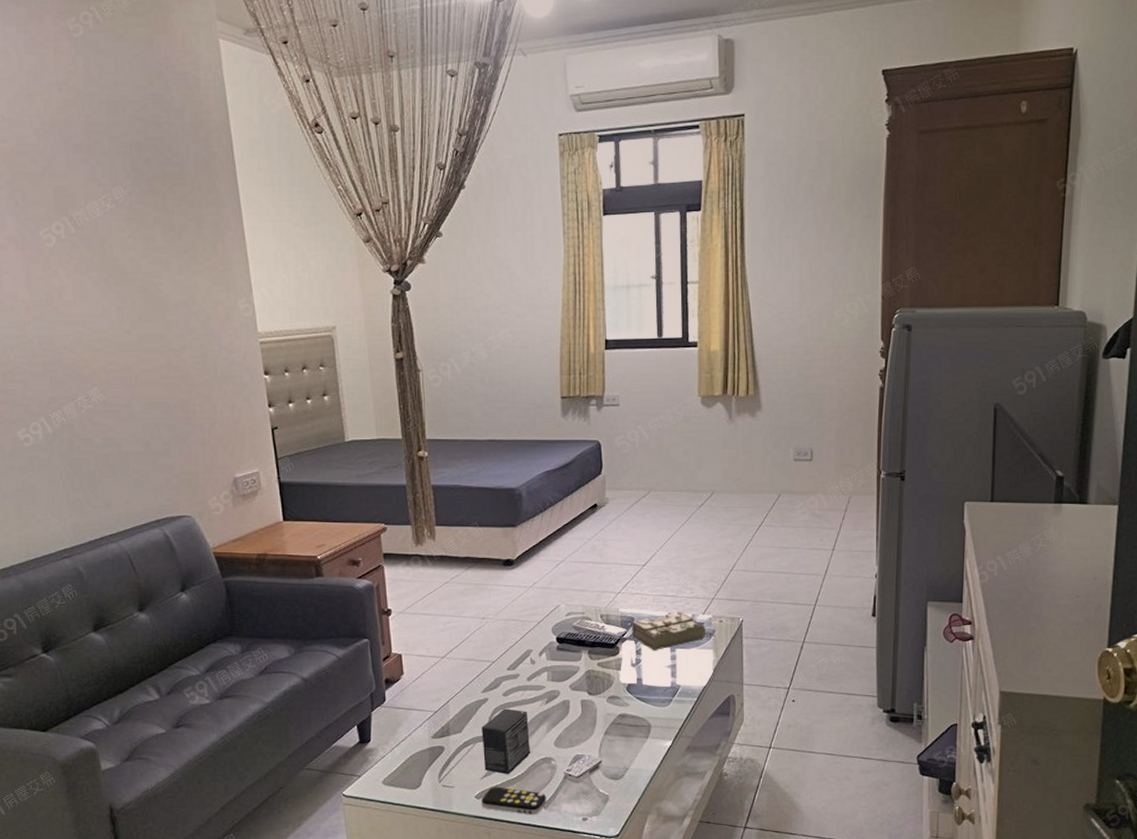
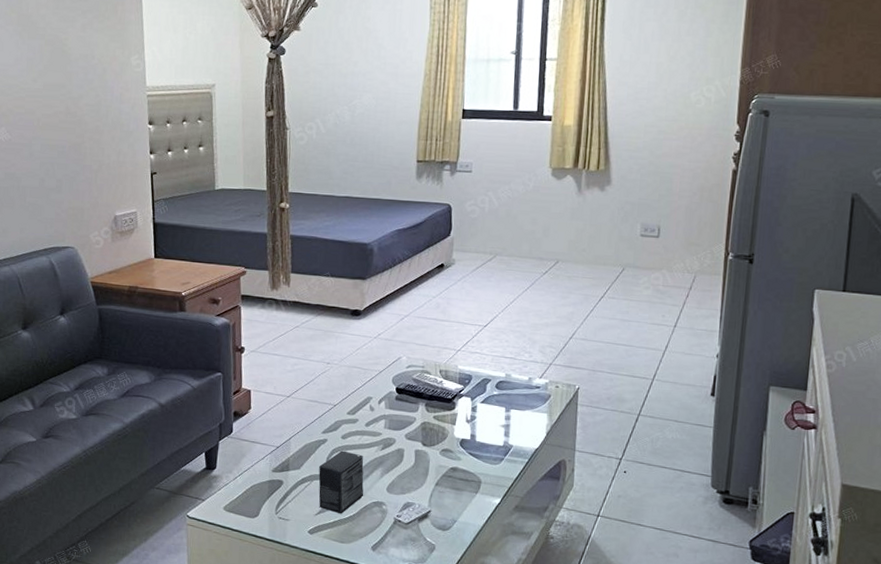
remote control: present [481,787,547,815] -> none [313,524,376,556]
diary: present [632,611,715,651] -> none [469,373,550,410]

